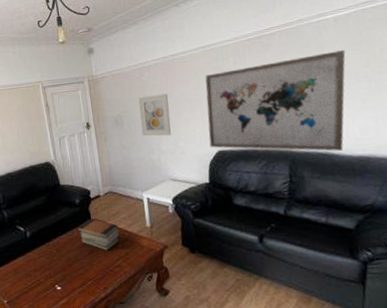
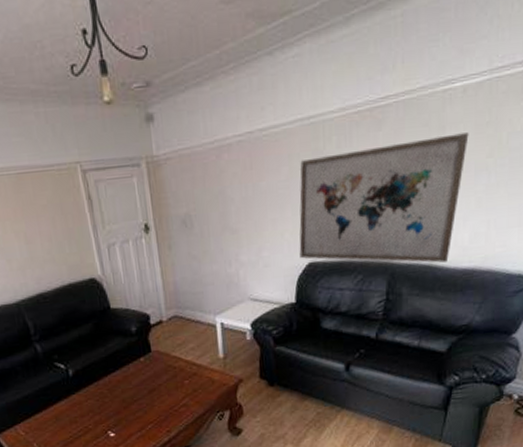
book stack: present [77,218,120,251] -> none [134,350,186,388]
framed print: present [138,93,171,136] -> none [214,185,254,243]

